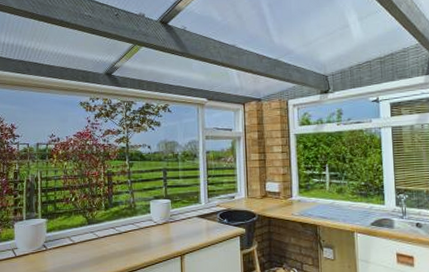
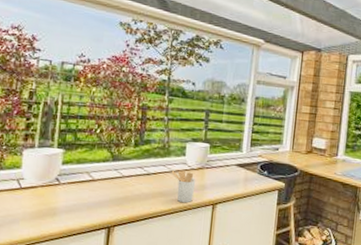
utensil holder: none [140,226,163,257] -> present [171,170,196,203]

